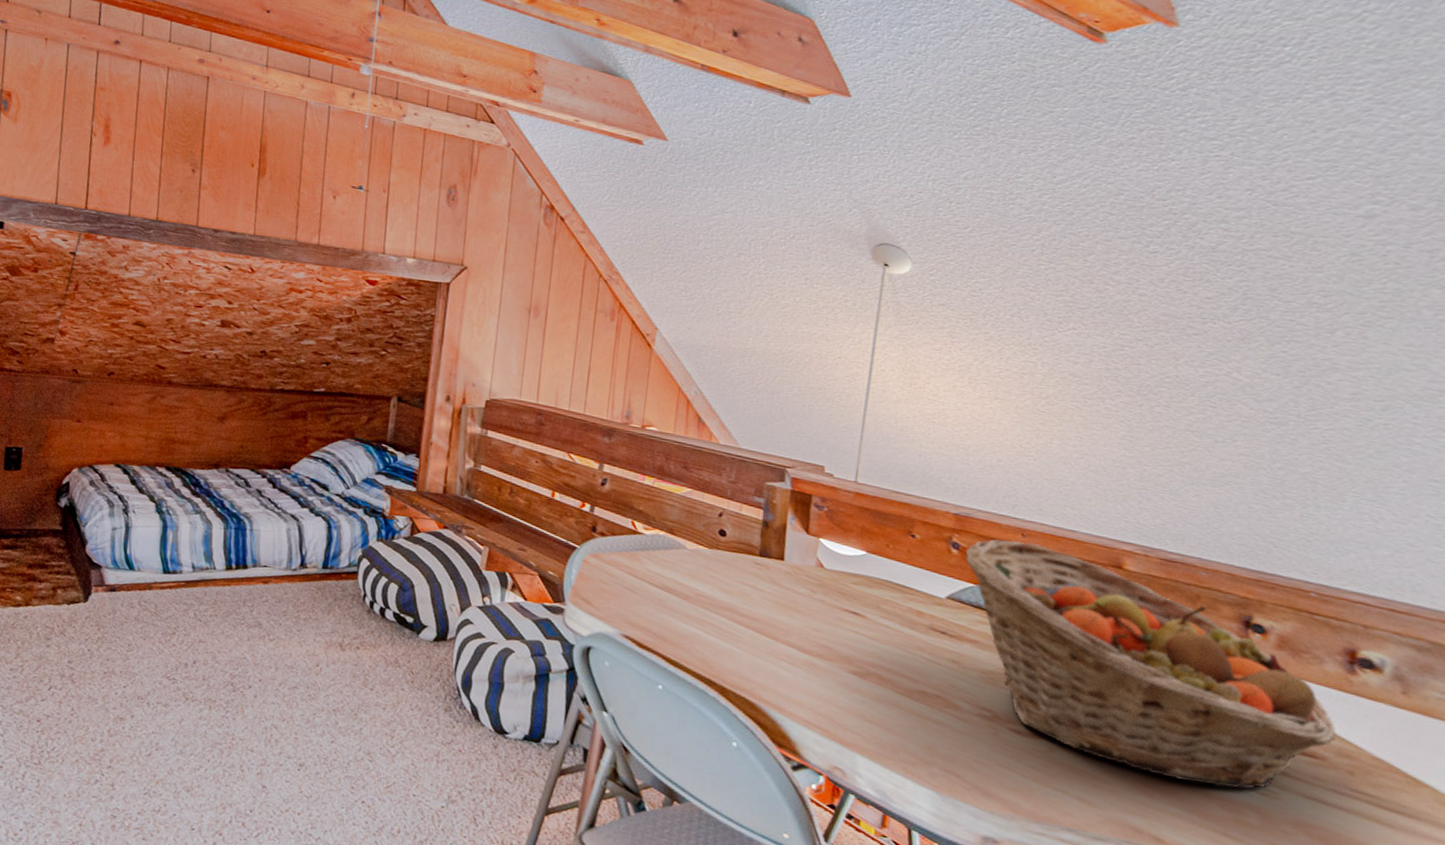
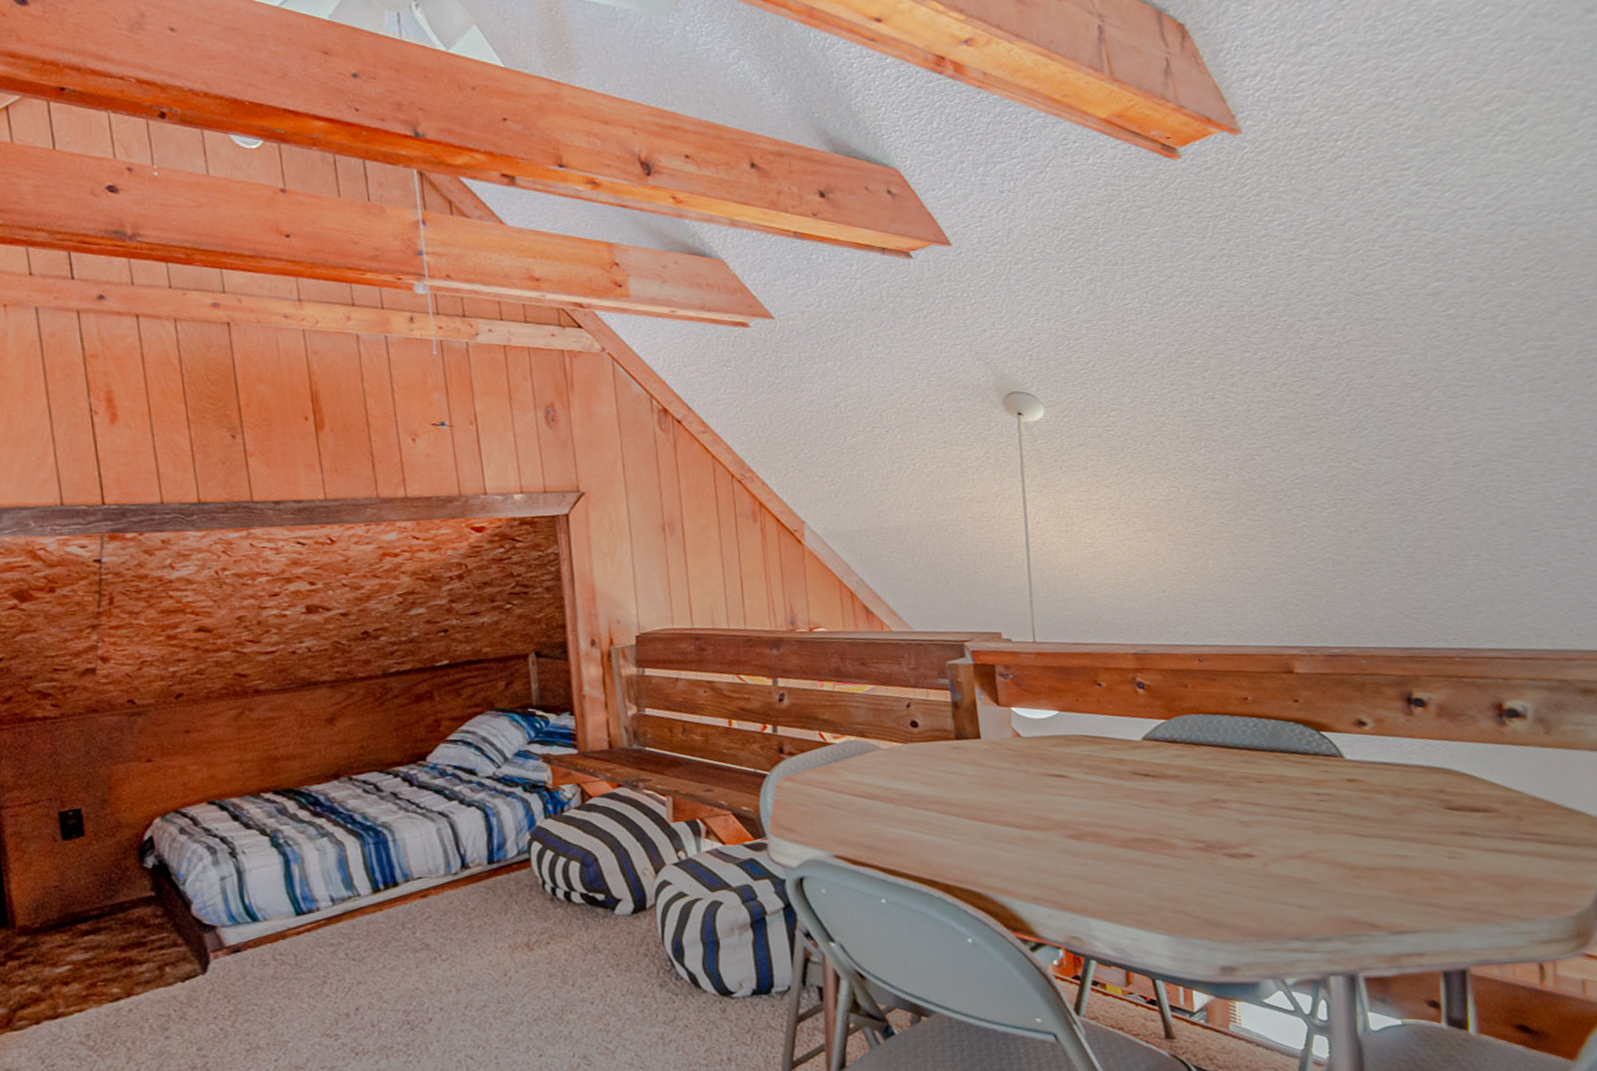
fruit basket: present [965,539,1337,789] -> none [1151,666,1501,865]

